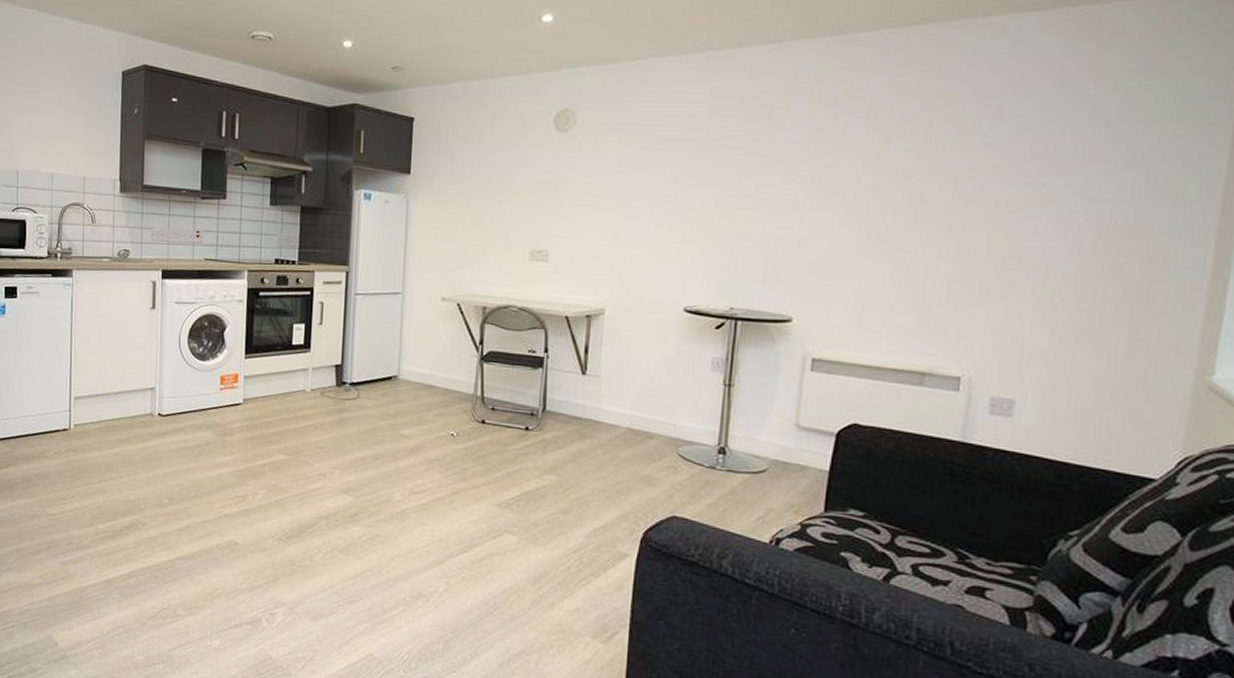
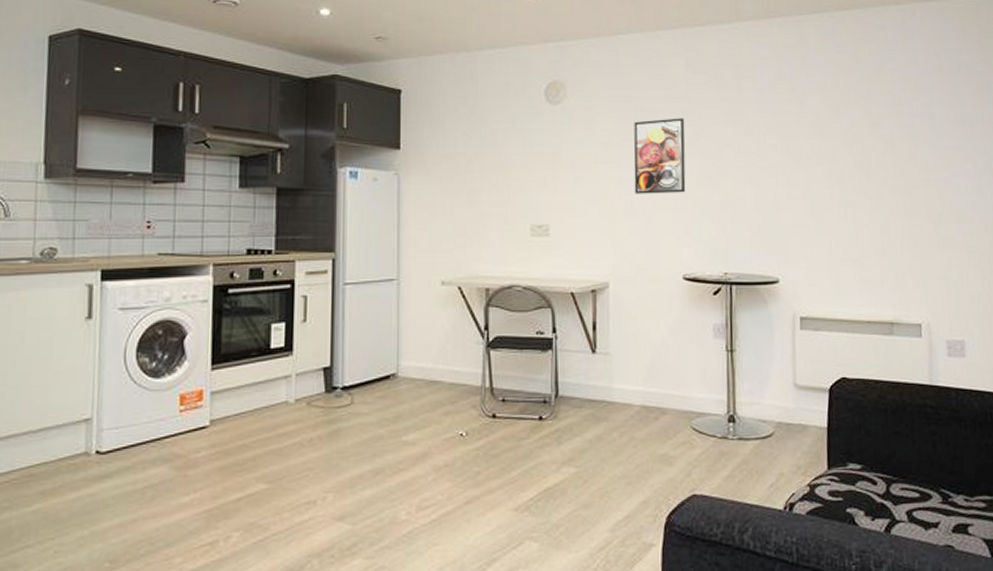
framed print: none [640,147,703,225] -> present [634,118,686,194]

